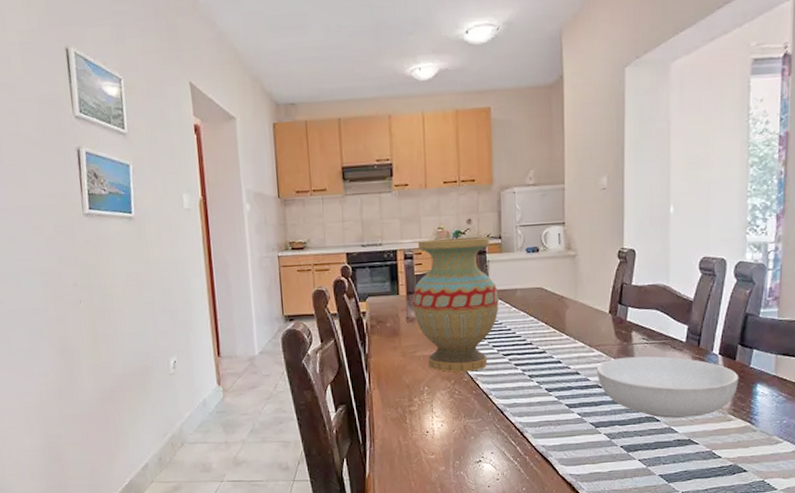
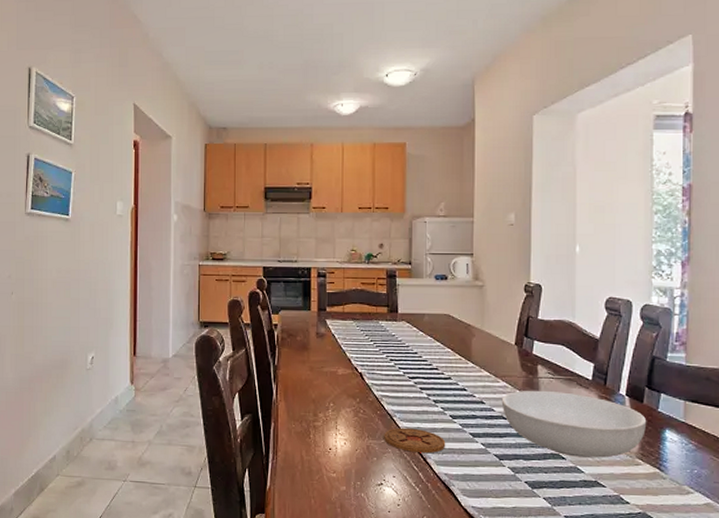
vase: present [413,237,499,372] -> none [324,261,407,392]
coaster: none [480,404,542,429] -> present [384,427,446,454]

